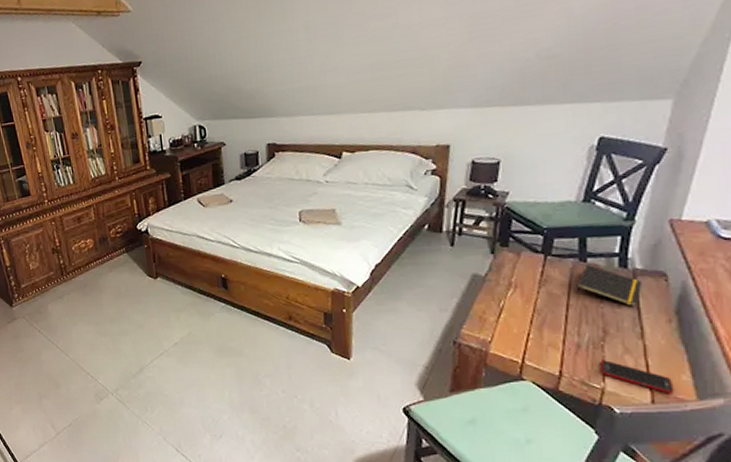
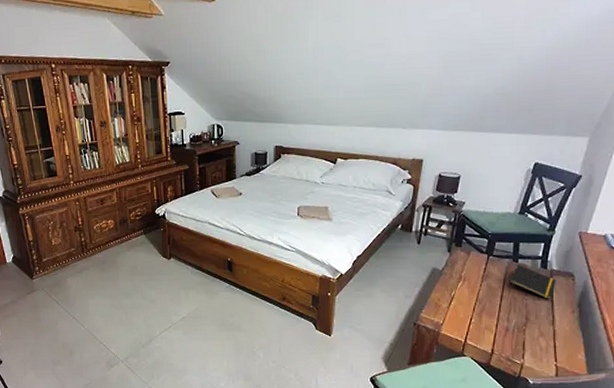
cell phone: present [600,360,674,394] -> none [522,341,572,369]

